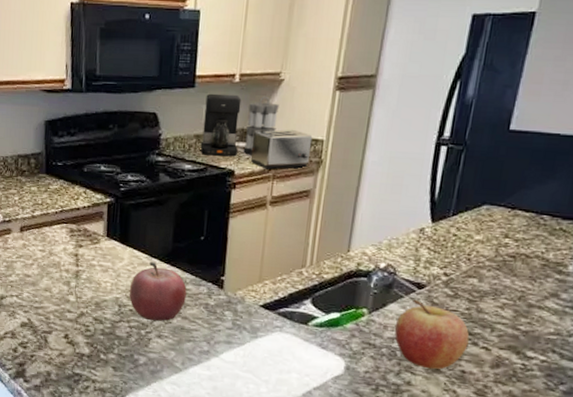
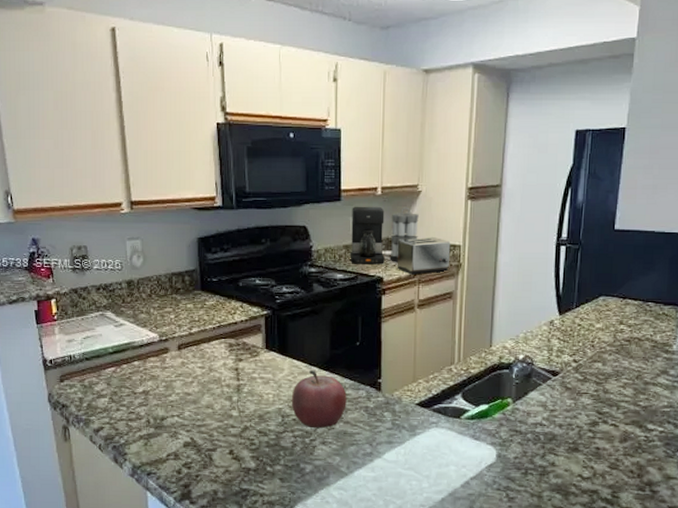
fruit: present [394,299,470,369] -> none [536,386,600,449]

